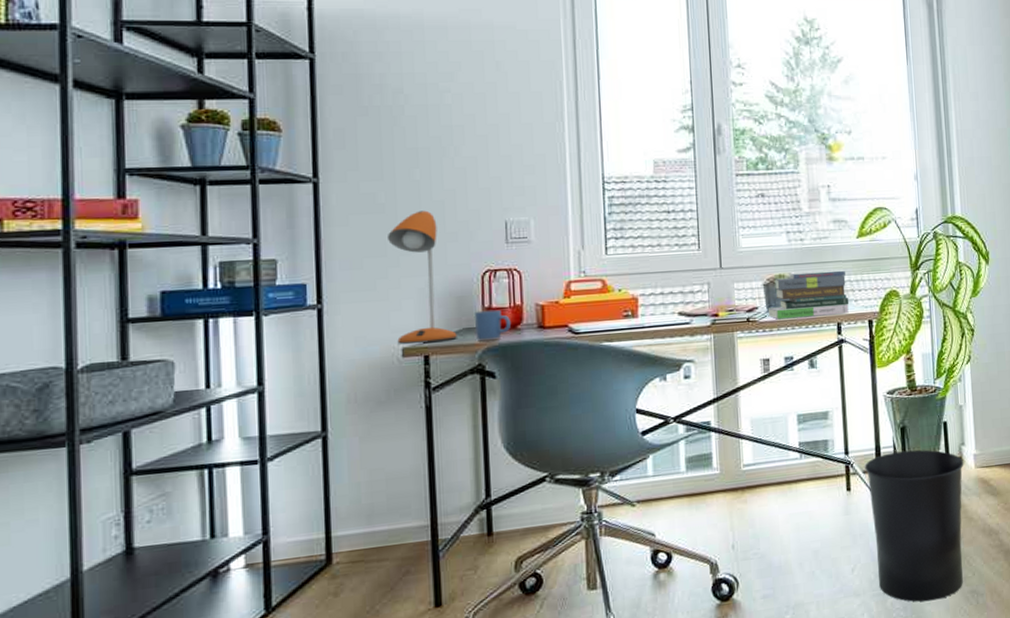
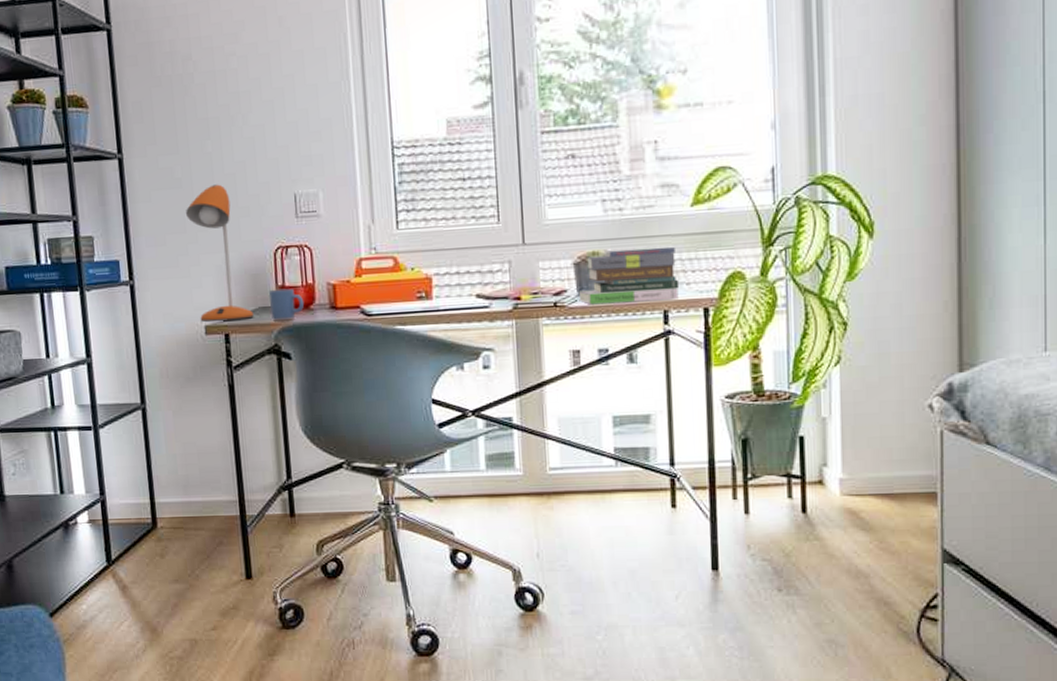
waste bin: present [865,449,964,602] -> none [694,467,826,644]

